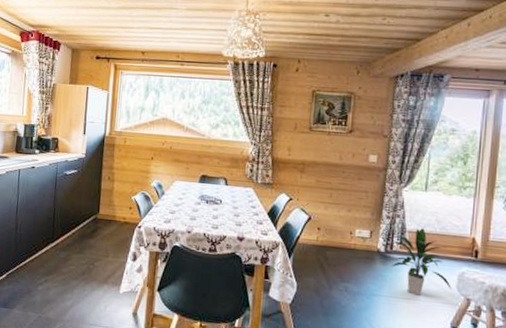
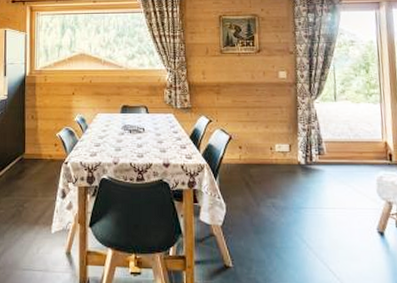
indoor plant: present [391,227,452,296] -> none [312,136,373,204]

